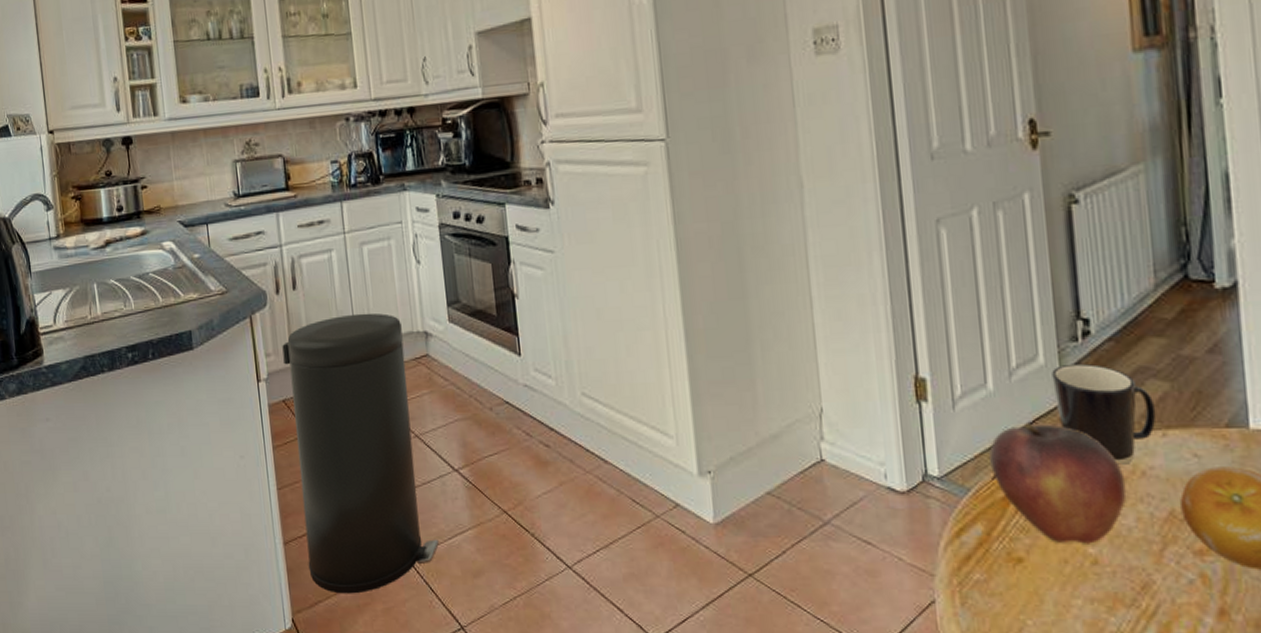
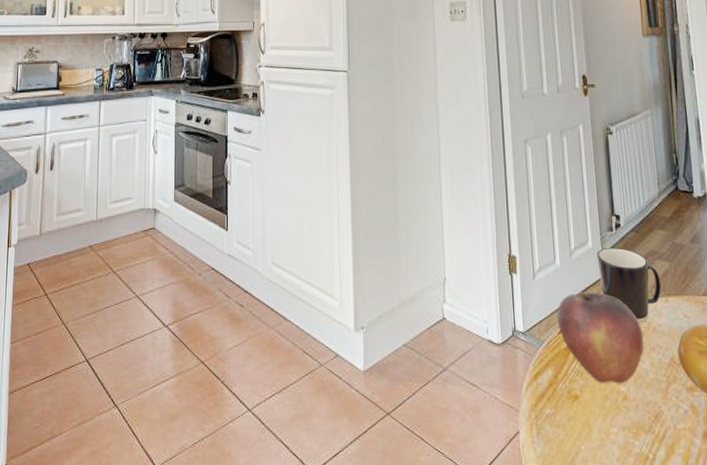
pedal bin: present [282,313,439,594] -> none [28,192,144,439]

